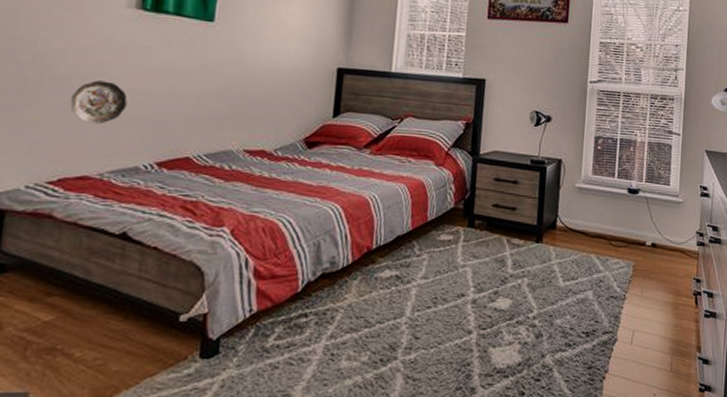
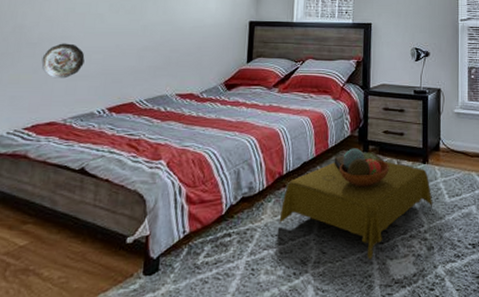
side table: none [365,222,545,347] -> present [279,148,432,260]

